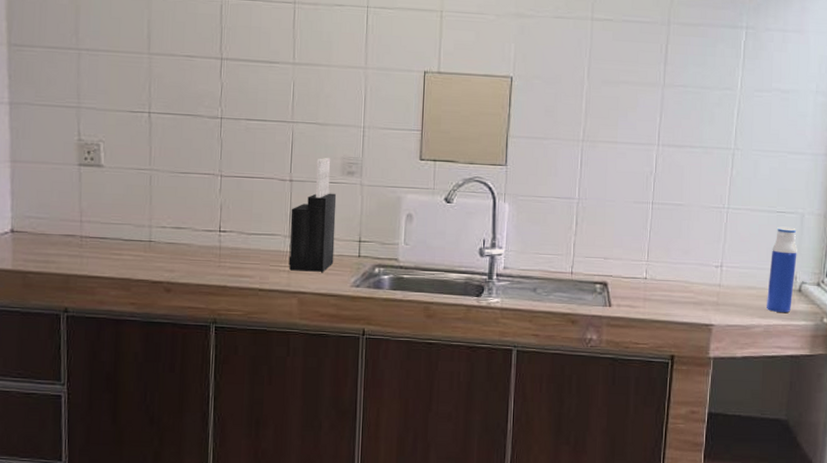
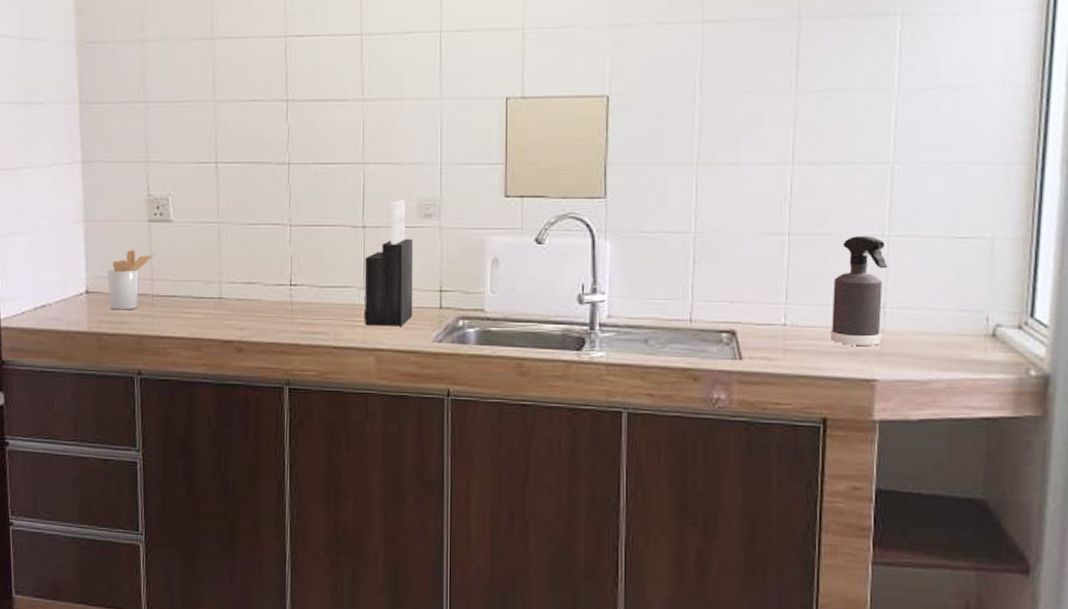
utensil holder: none [34,191,84,250] -> present [107,249,154,310]
spray bottle: none [680,207,726,297] -> present [830,235,888,346]
water bottle: present [766,226,797,312] -> none [947,255,988,363]

